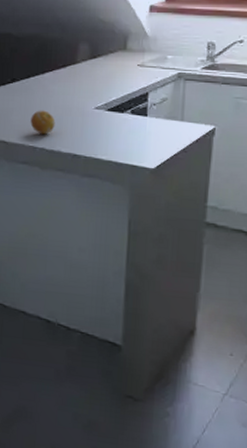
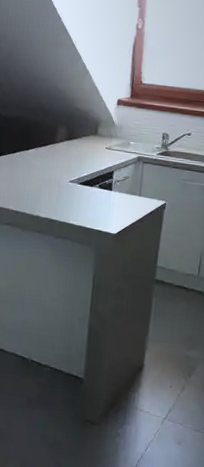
fruit: present [30,110,56,135] -> none [14,180,36,202]

